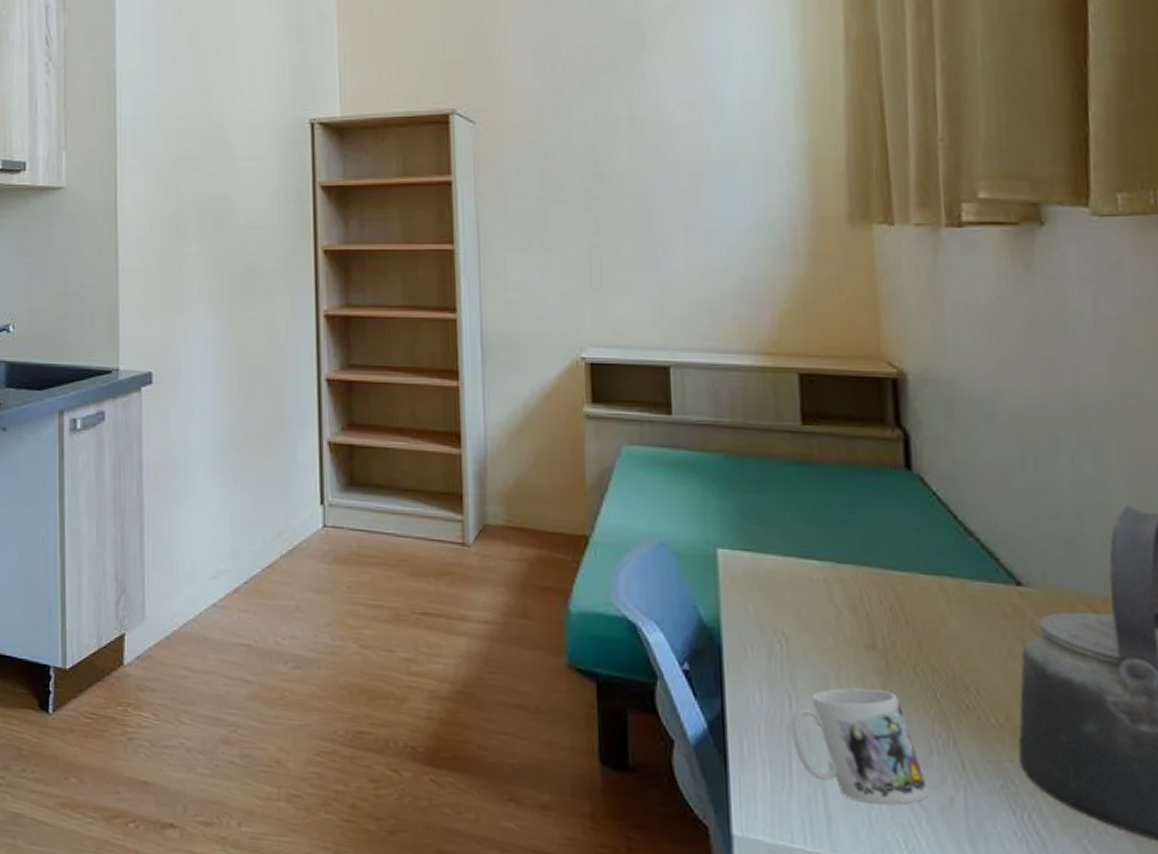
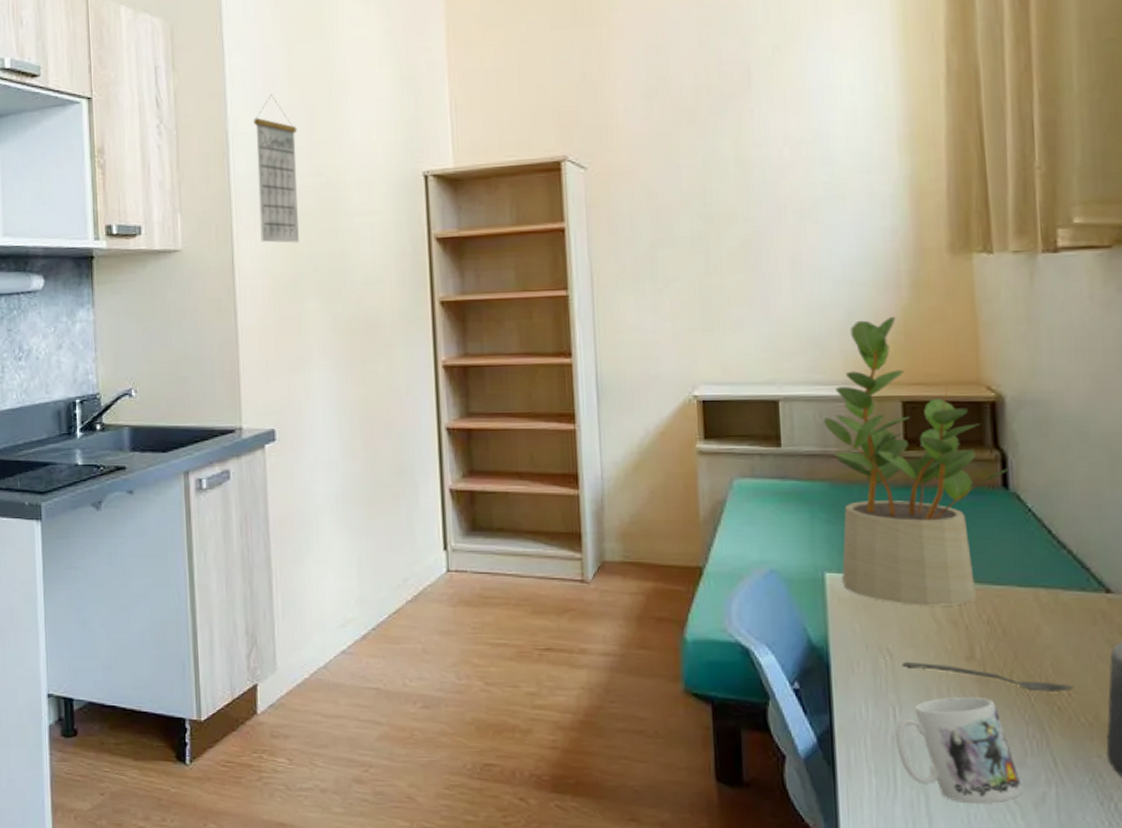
calendar: none [141,37,185,185] -> present [253,94,299,243]
potted plant: none [717,285,916,591] -> present [824,316,1013,606]
spoon: none [799,647,984,689] -> present [903,661,1075,692]

